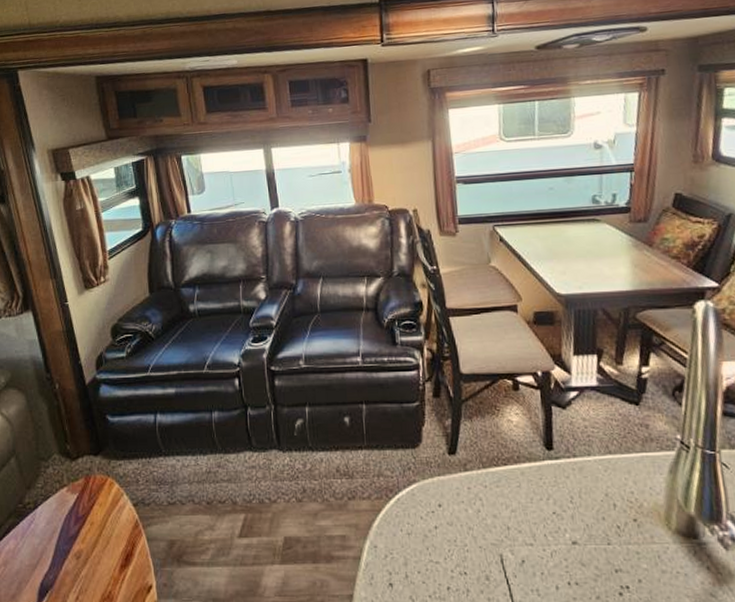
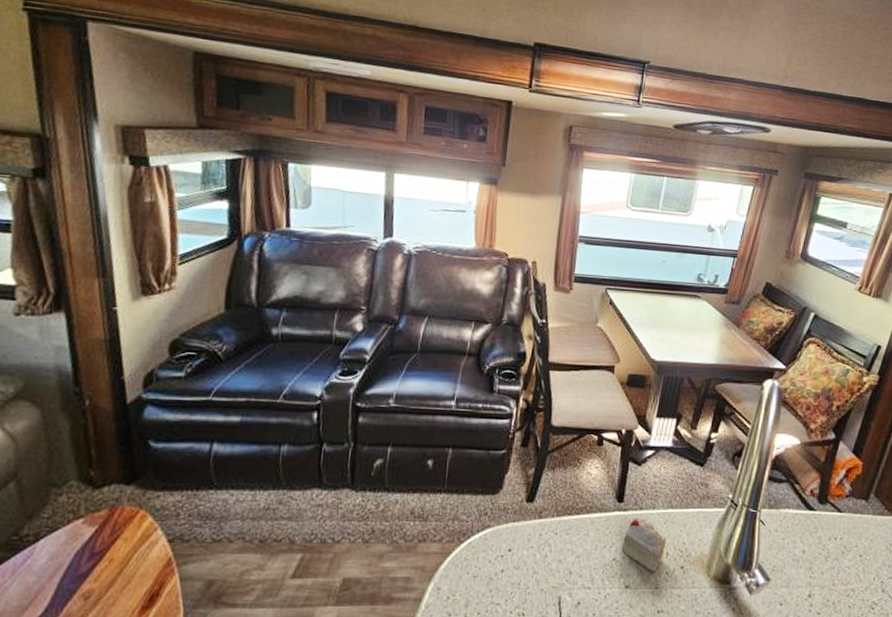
cake slice: none [560,466,611,527] -> present [622,518,667,573]

